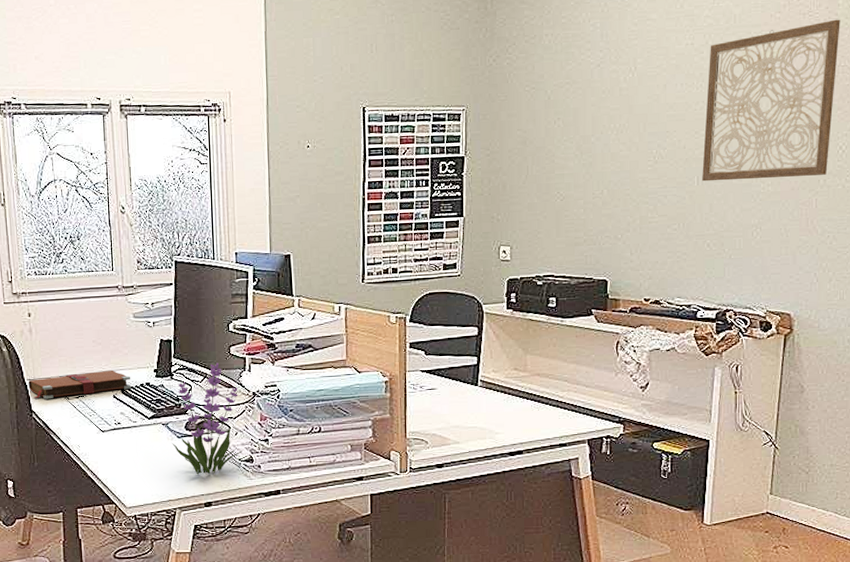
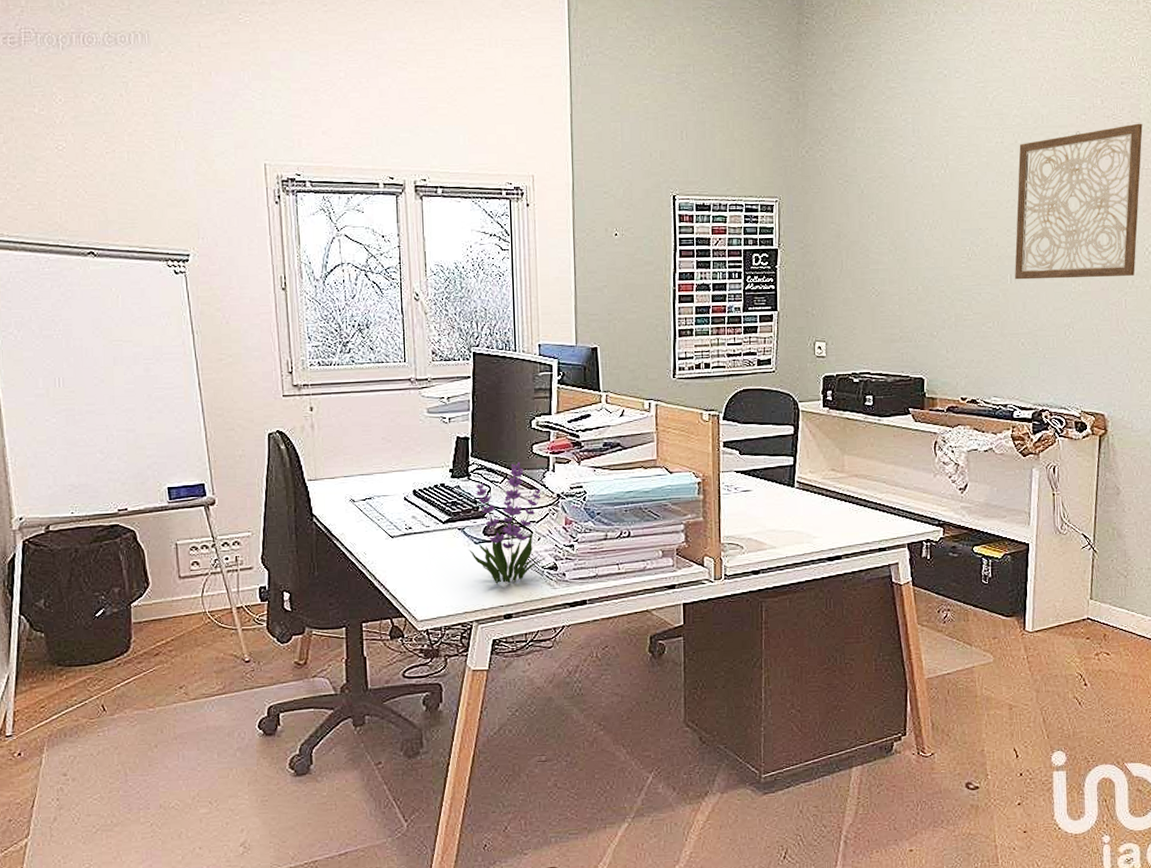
book: present [28,370,132,400] -> none [309,469,425,502]

